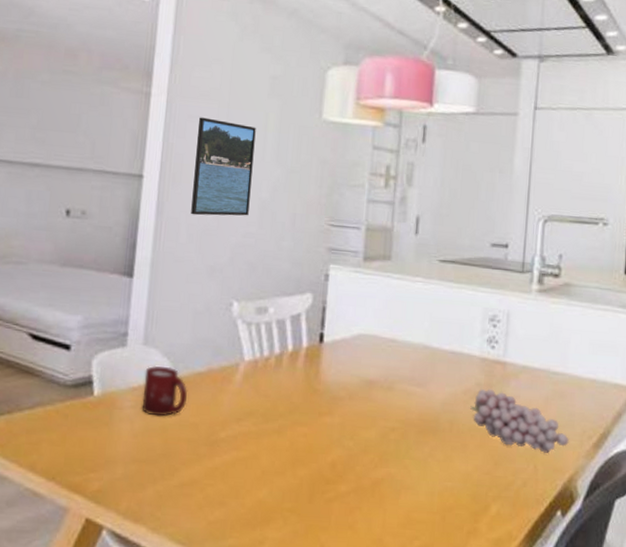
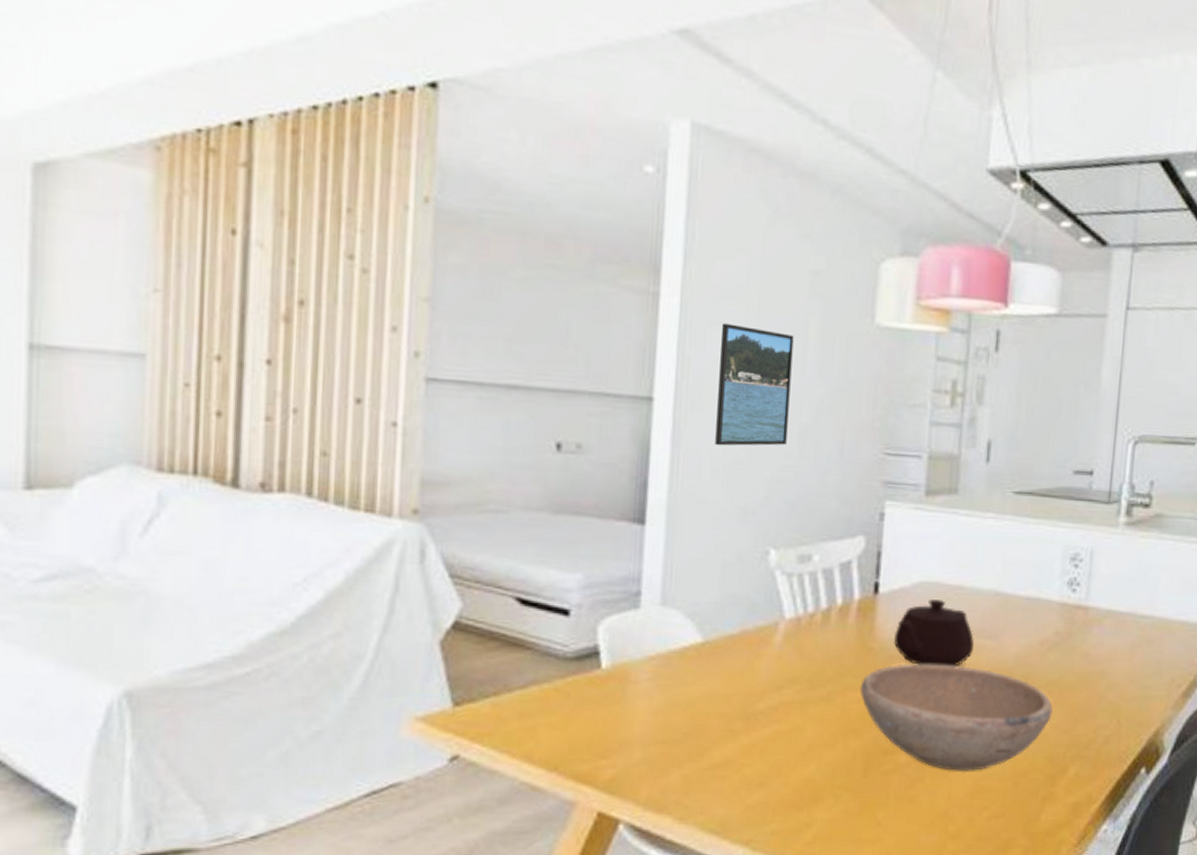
cup: present [142,365,187,417] -> none [661,629,717,689]
bowl: none [306,404,476,504] -> present [860,663,1054,771]
teapot: none [335,350,405,410] -> present [893,600,974,667]
fruit: present [470,388,570,453] -> none [1047,637,1157,706]

